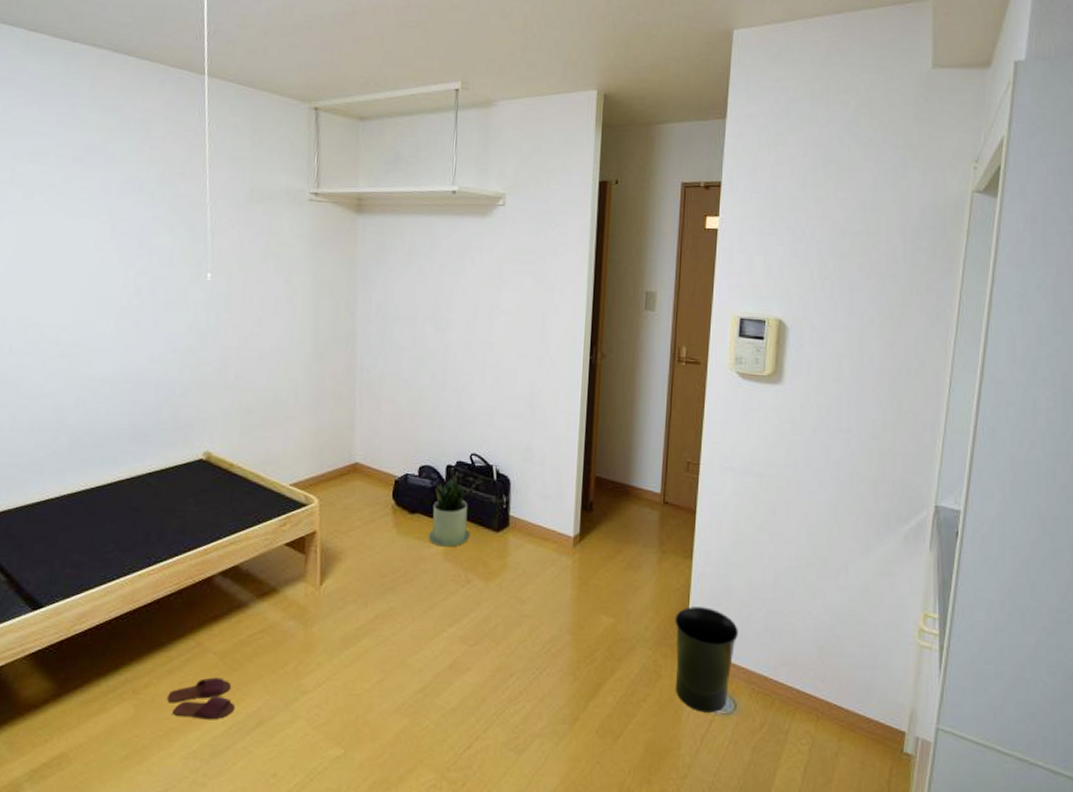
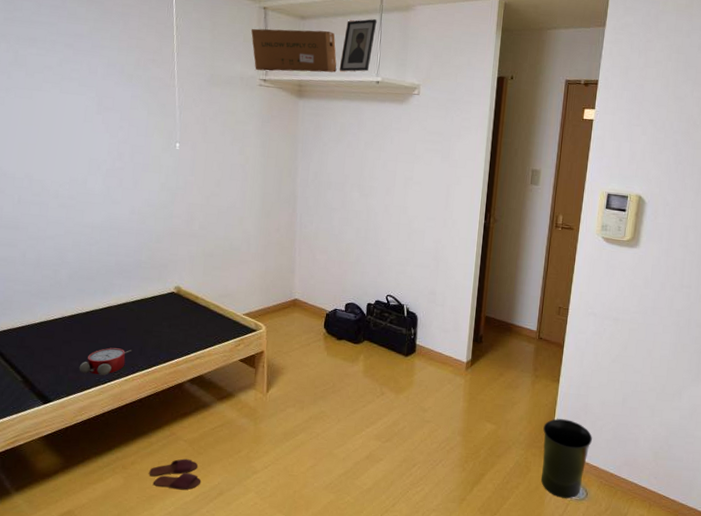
alarm clock: none [79,533,148,570] -> present [79,347,132,376]
box: none [300,133,404,183] -> present [251,28,337,73]
picture frame: none [406,118,452,181] -> present [339,19,377,72]
planter: present [428,475,470,547] -> none [351,311,385,367]

